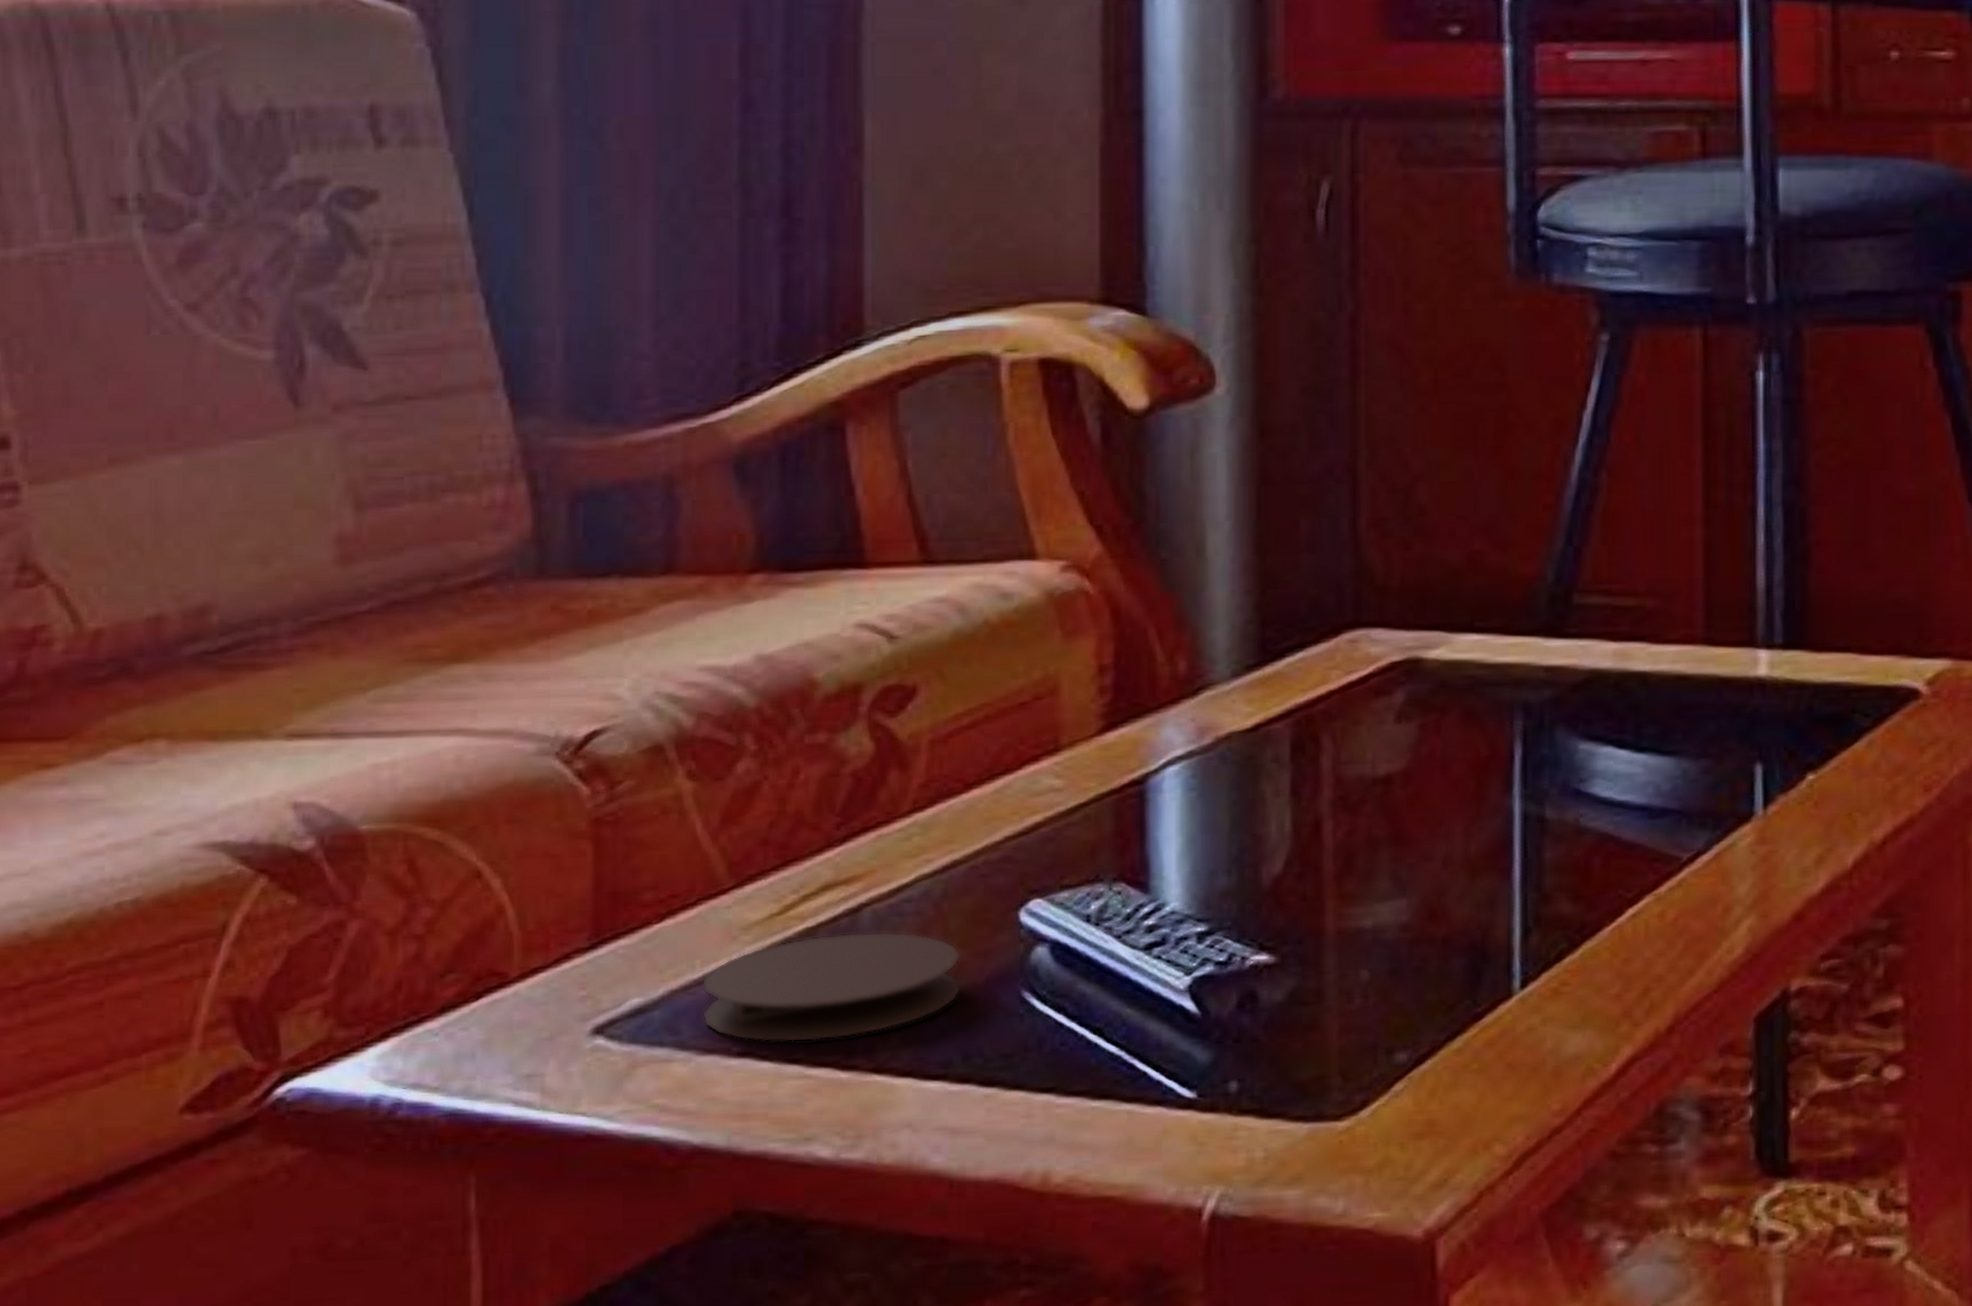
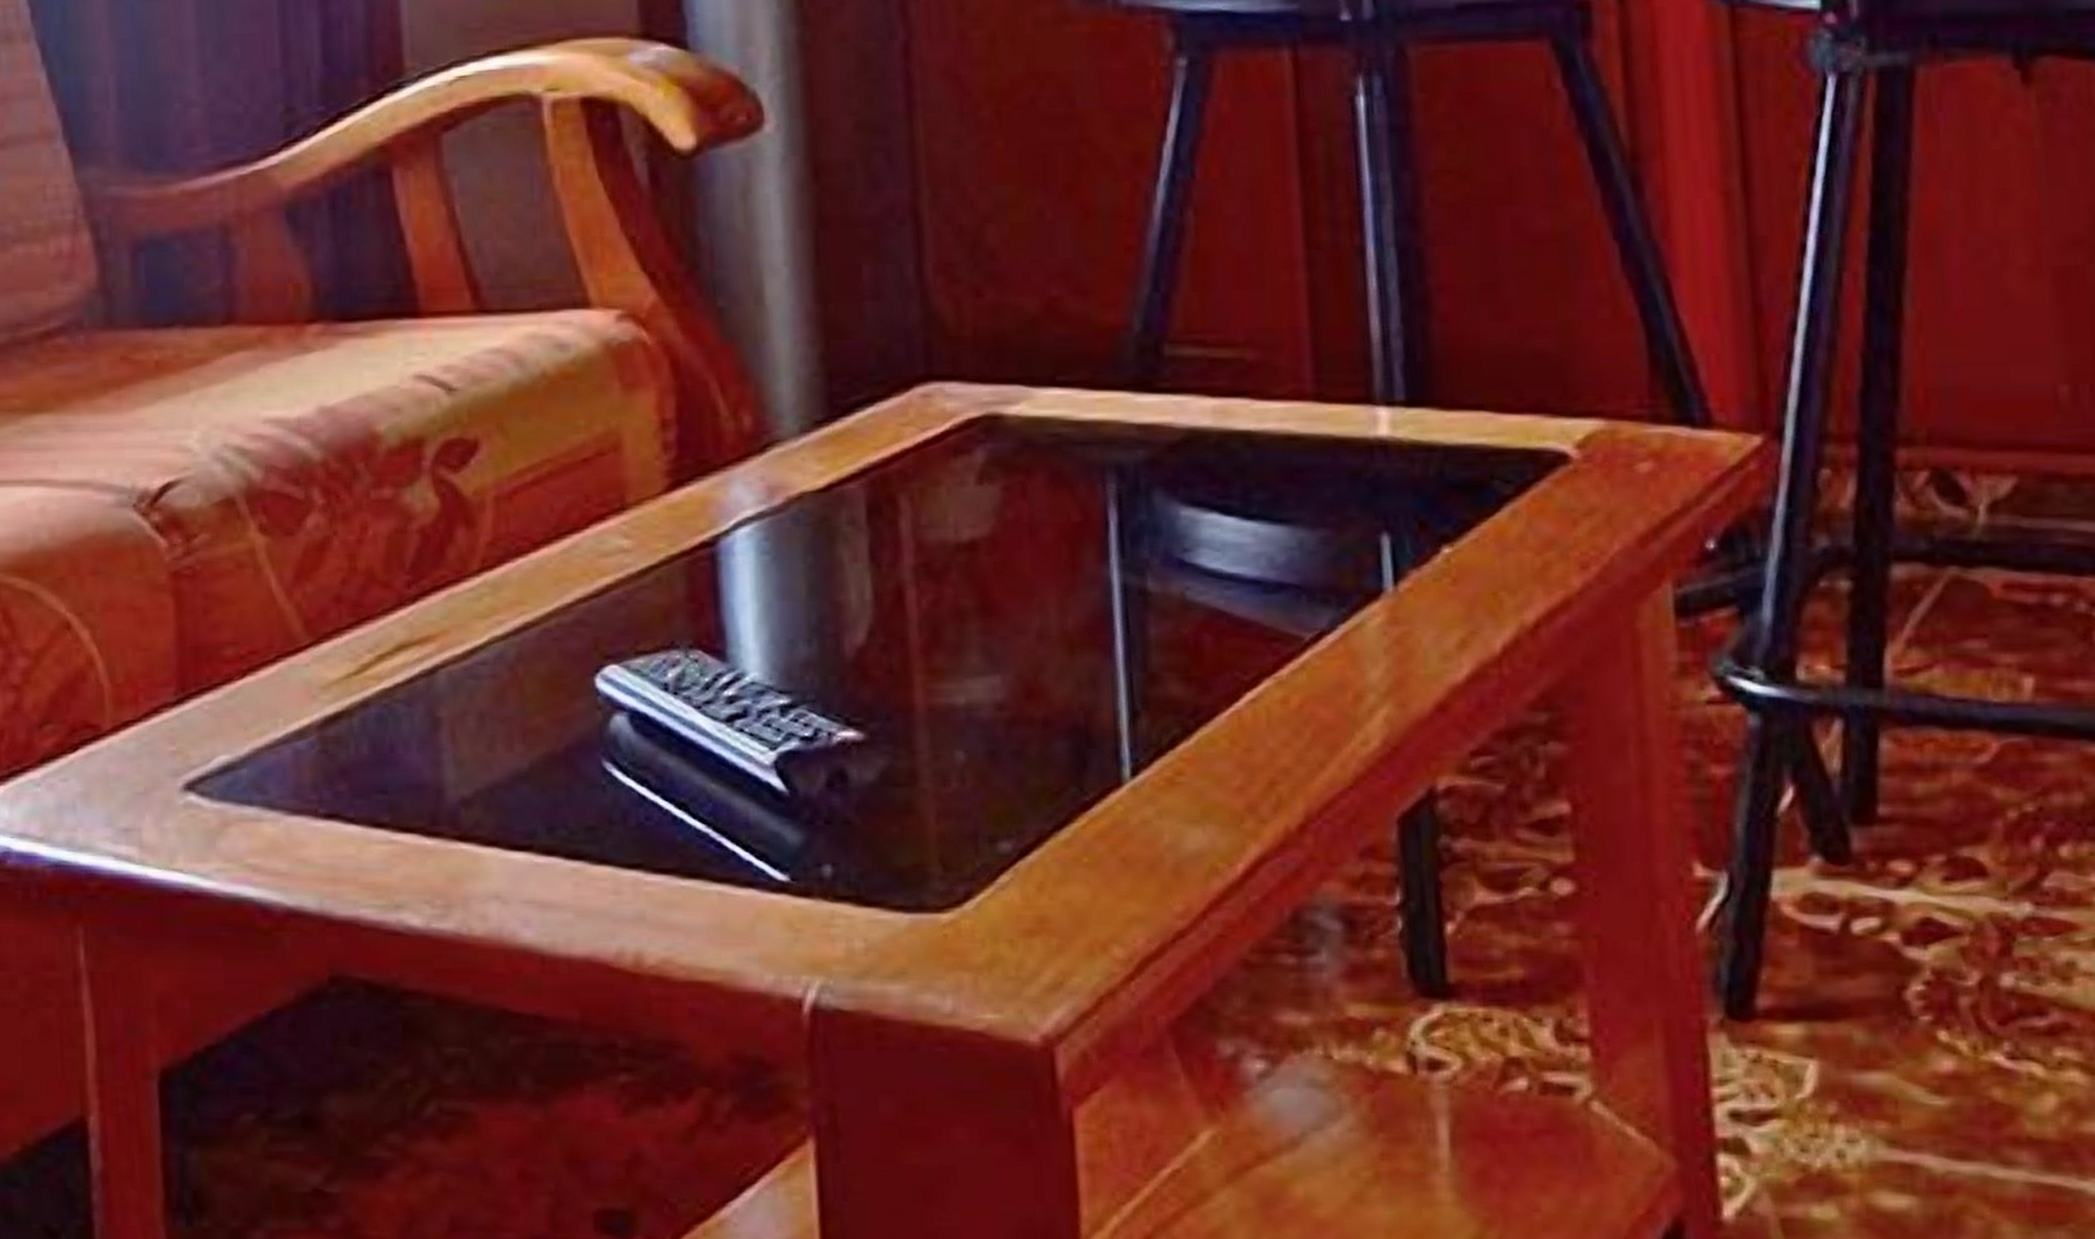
coaster: present [701,931,962,1043] -> none [285,694,542,806]

